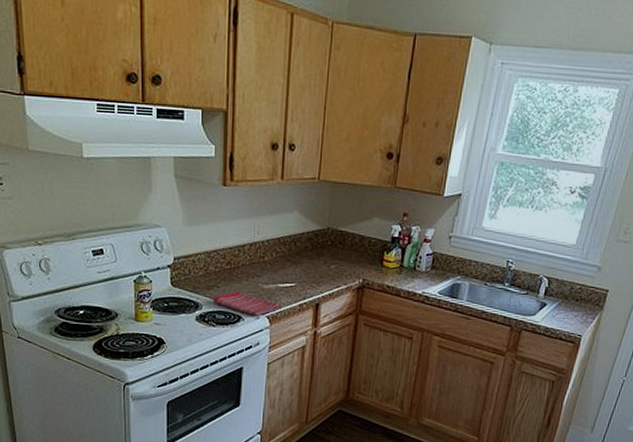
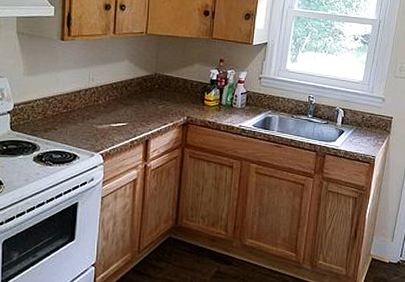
dish towel: present [213,291,280,316] -> none [50,132,113,153]

